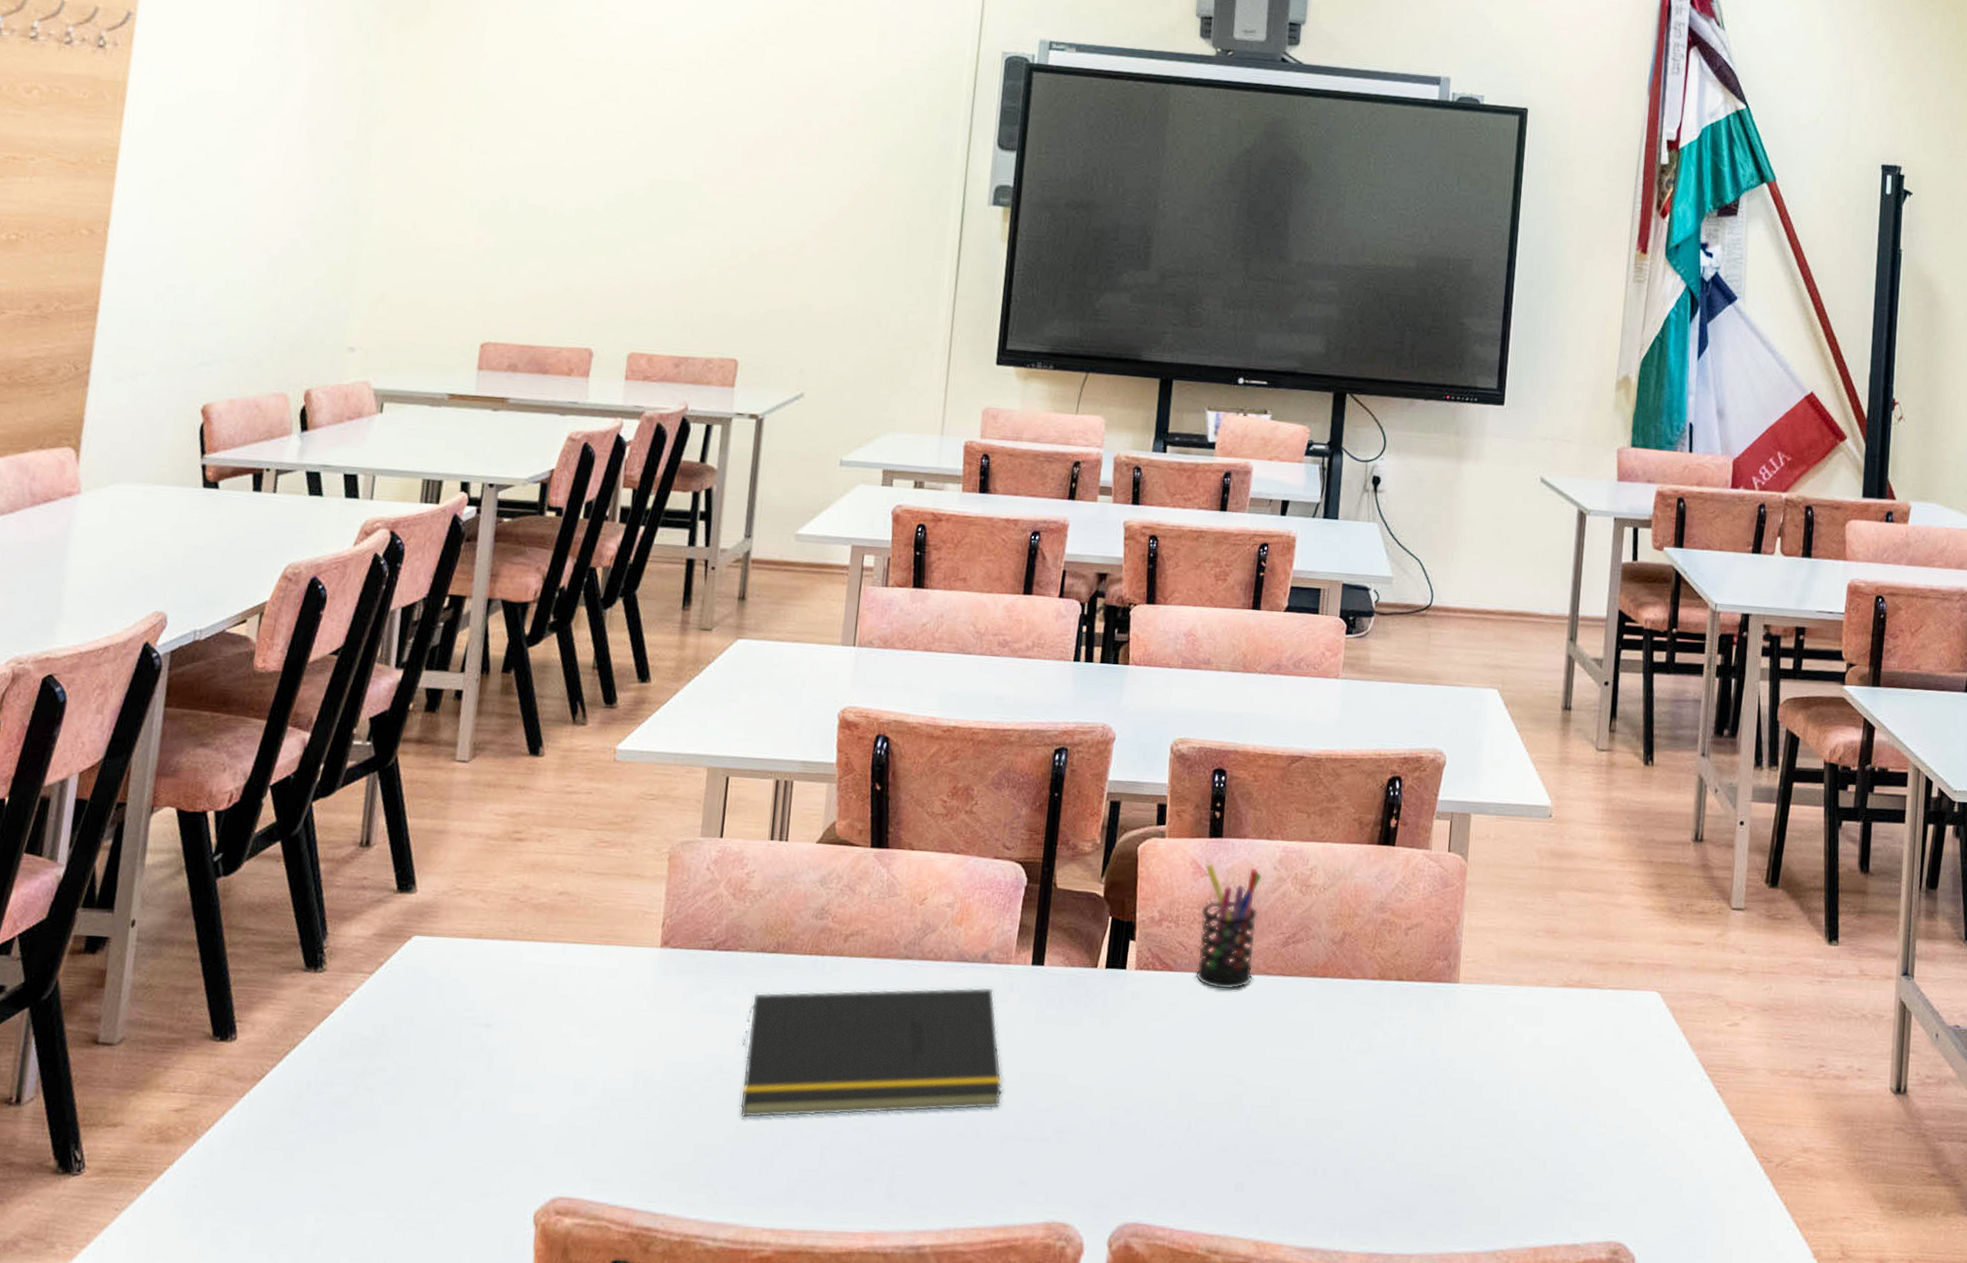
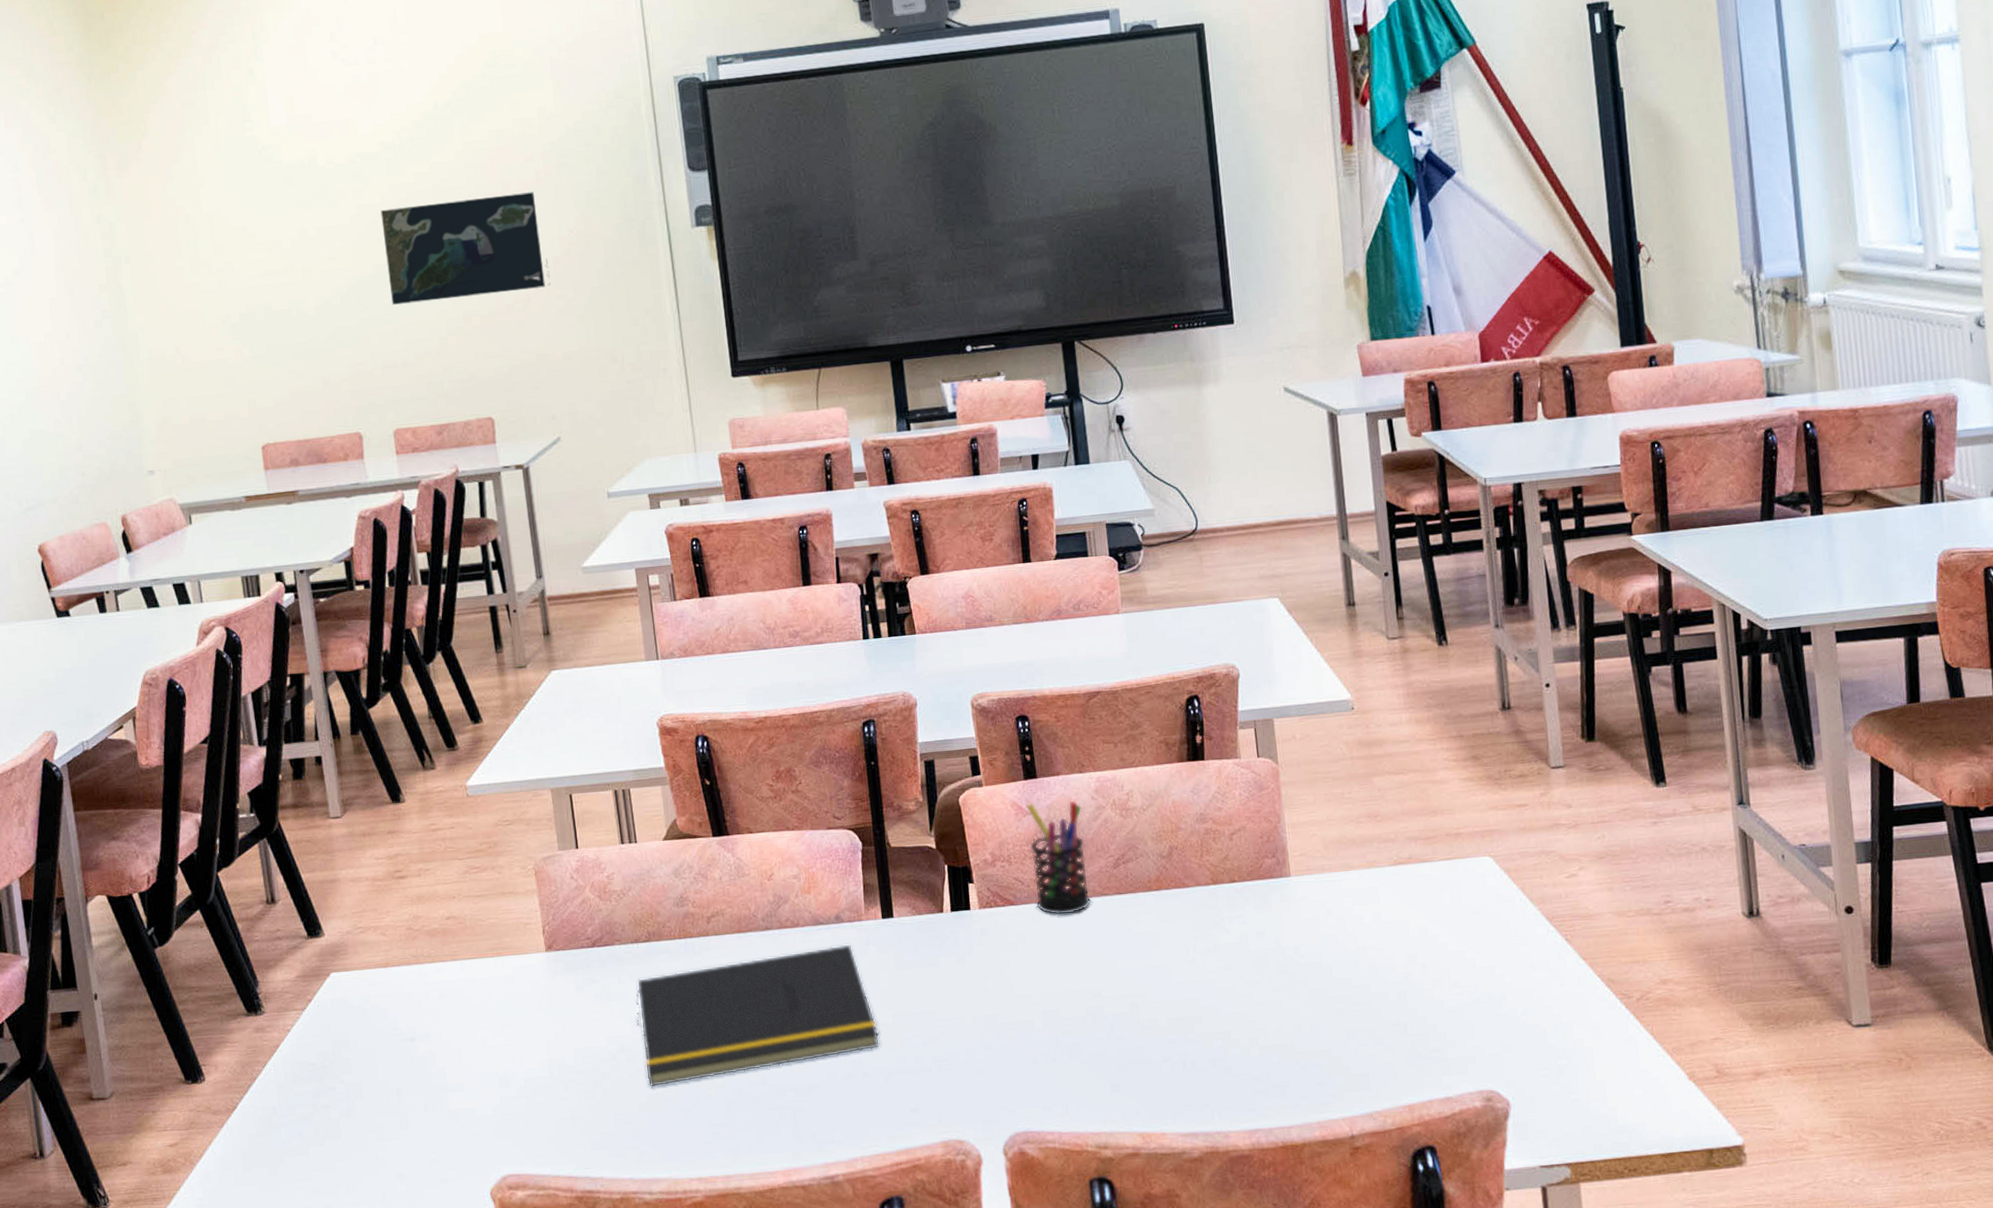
map: none [658,123,834,236] -> present [380,192,551,305]

